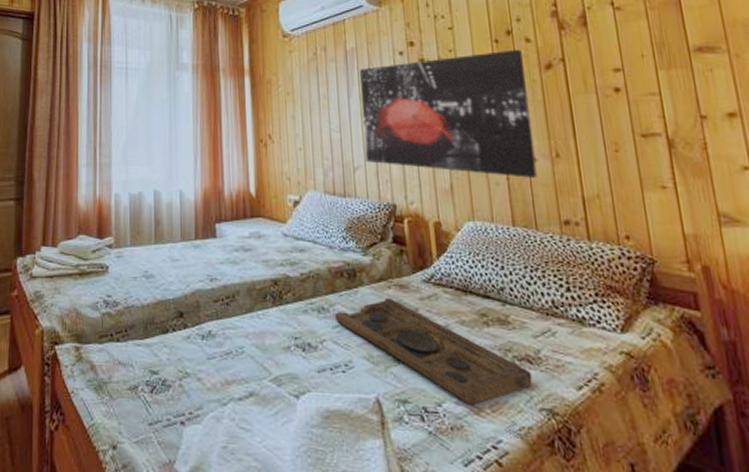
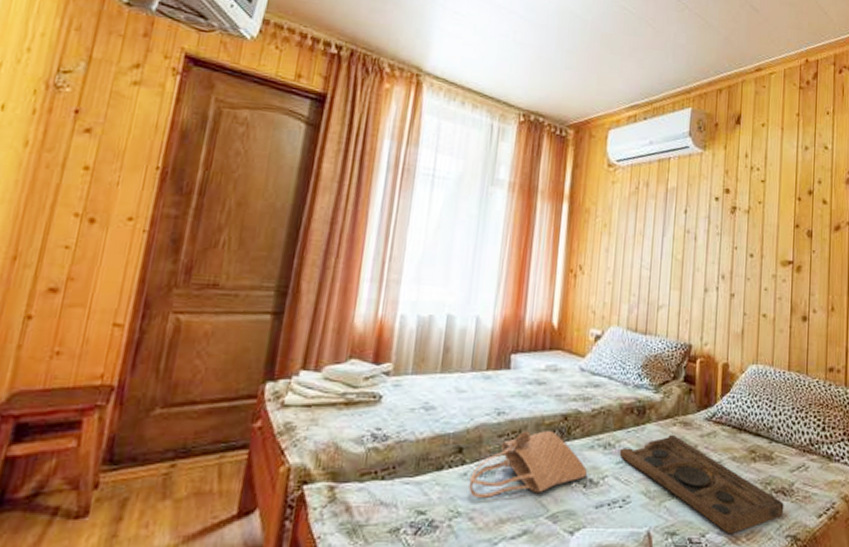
tote bag: none [193,295,304,361] -> present [469,430,587,499]
wall art: present [359,49,538,178] -> none [670,208,818,328]

